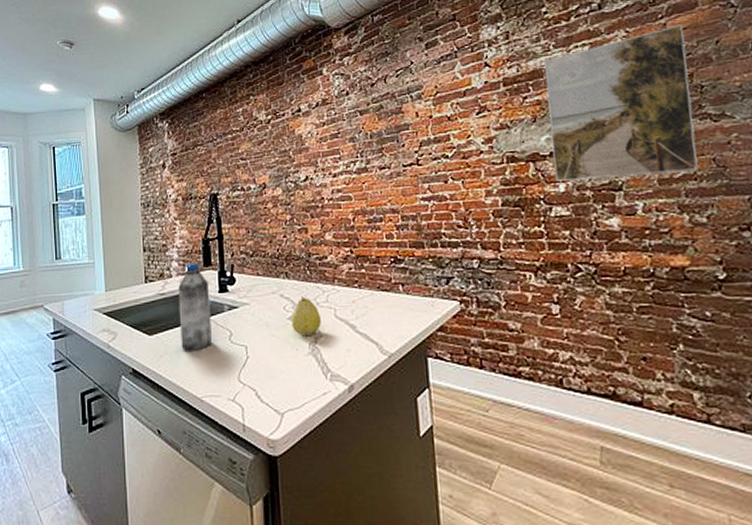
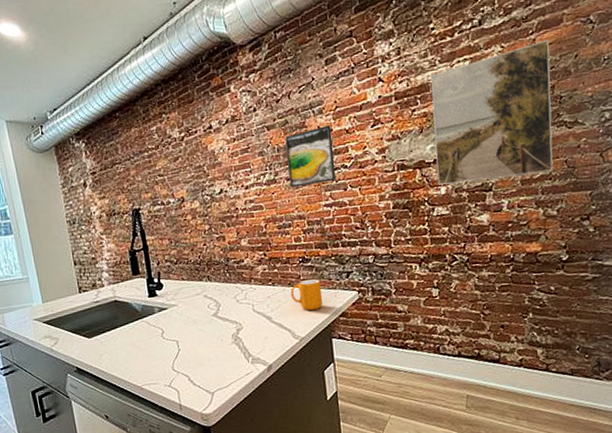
water bottle: present [178,262,212,351] -> none [111,272,146,349]
fruit: present [291,297,321,337] -> none [215,296,242,329]
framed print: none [379,111,436,178] -> present [285,125,337,188]
mug: none [379,282,417,320] -> present [290,278,322,310]

